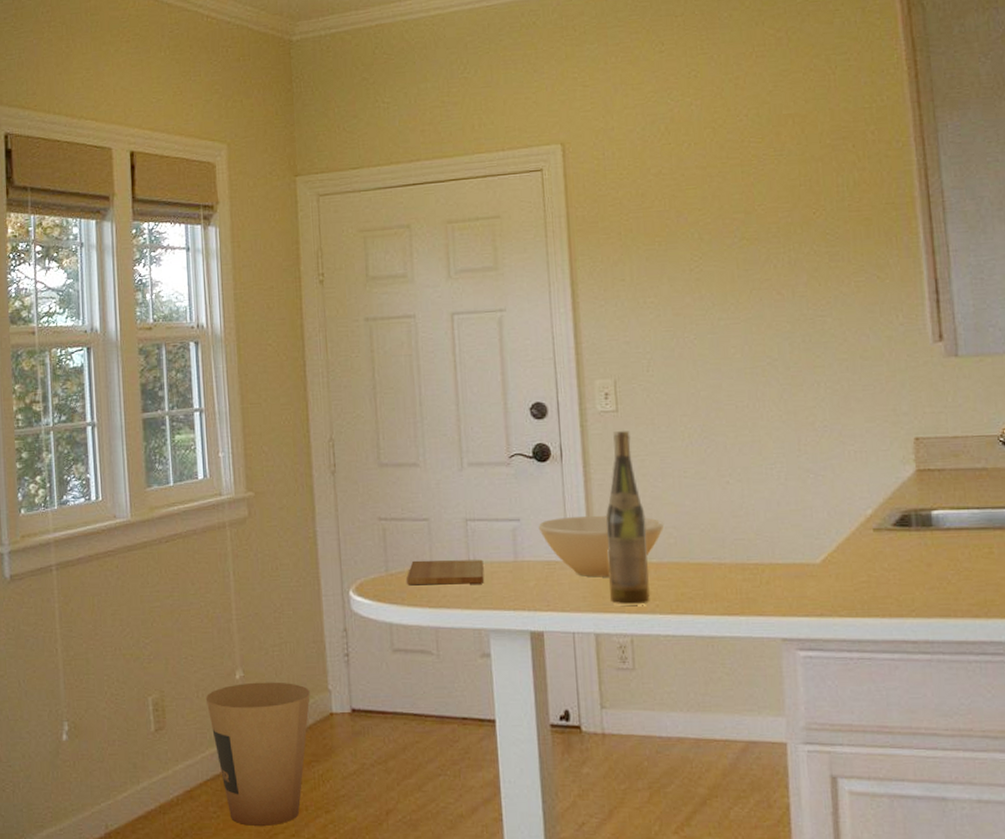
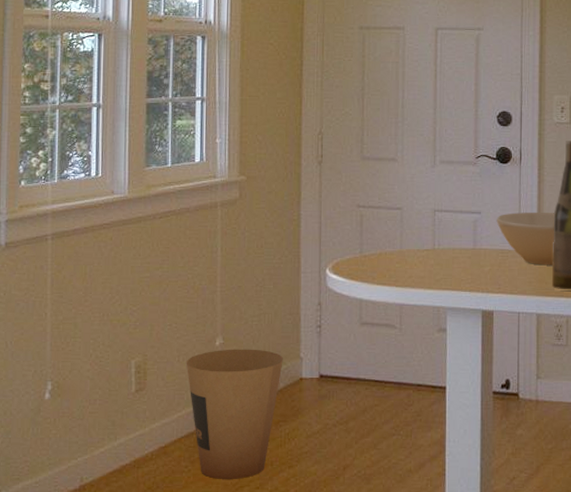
cutting board: present [407,559,484,585] -> none [378,244,447,267]

